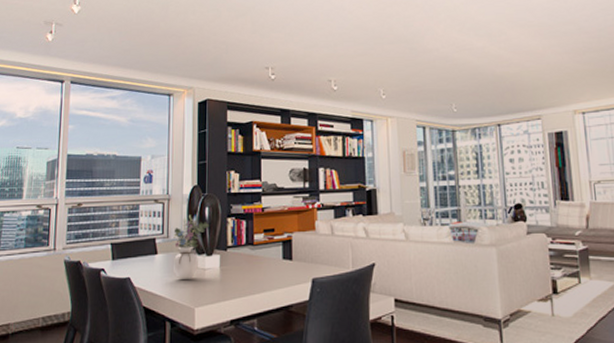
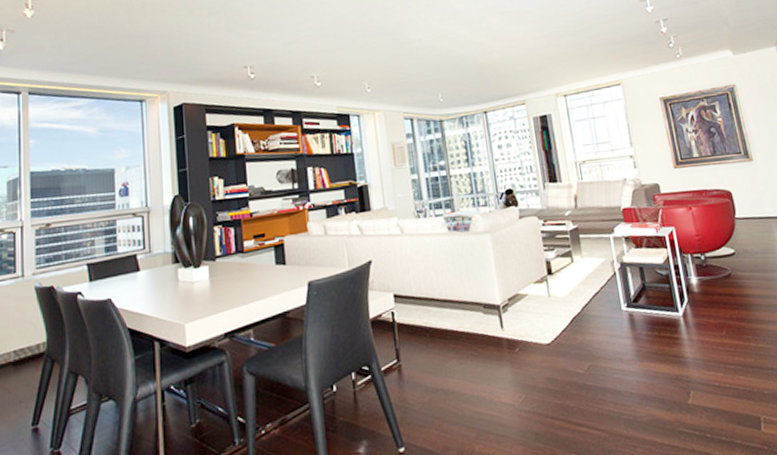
bouquet: present [172,214,209,279] -> none [156,226,194,296]

